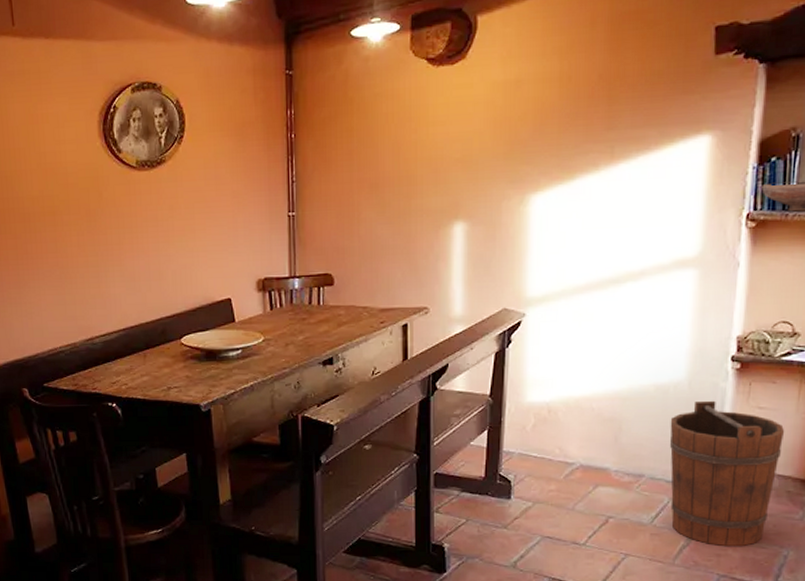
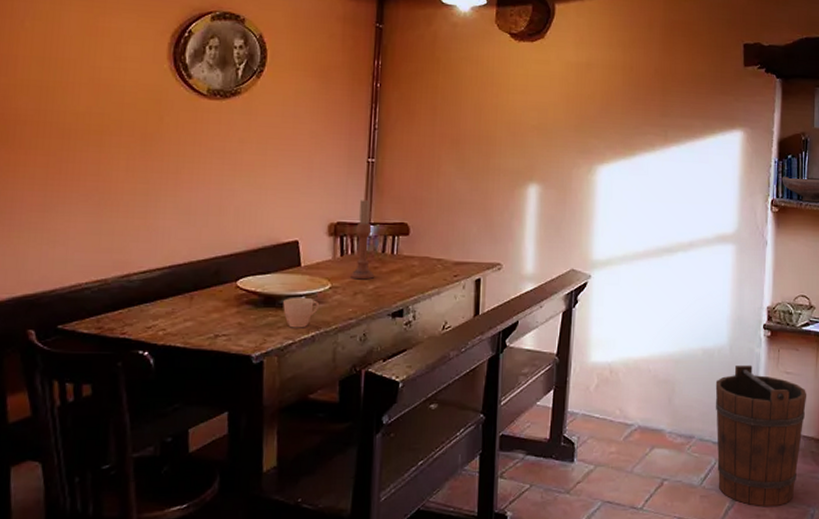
cup: none [223,350,256,379] -> present [283,297,320,328]
candlestick: none [281,254,303,332] -> present [351,200,374,280]

